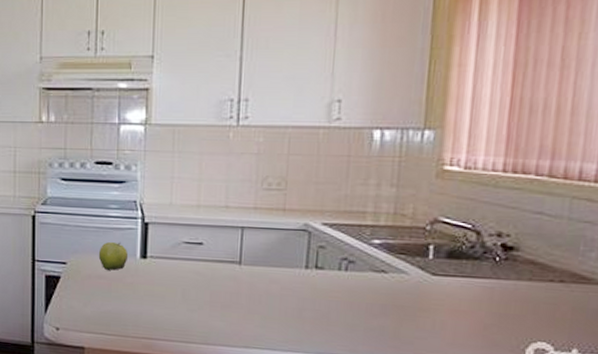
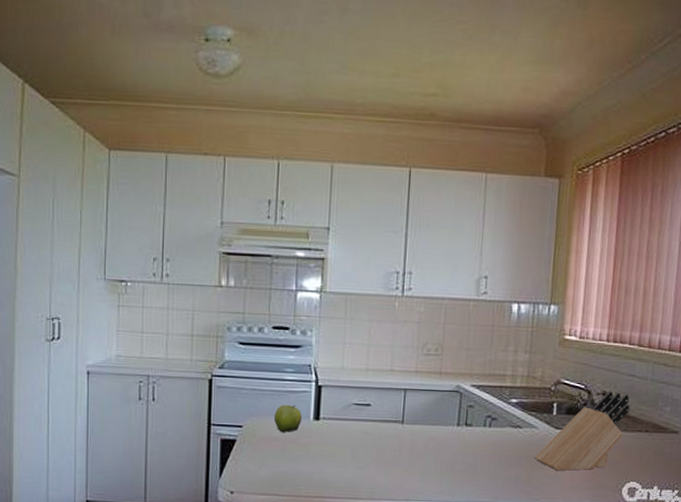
knife block: none [404,231,537,325] -> present [534,391,630,471]

